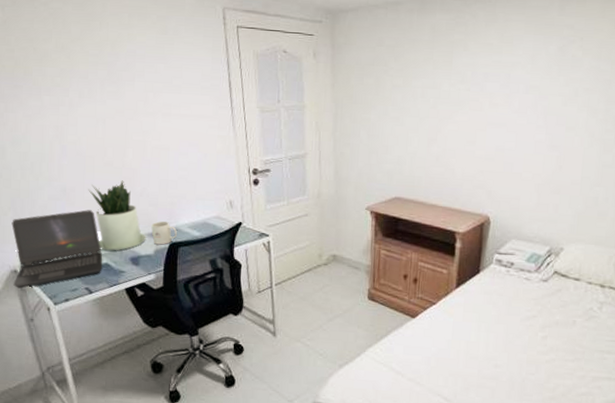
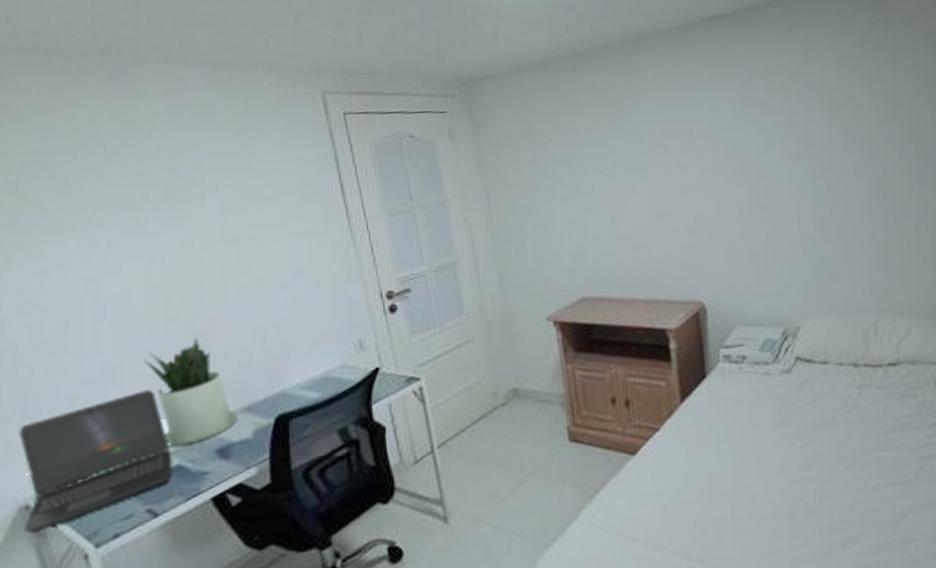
mug: present [151,221,178,245] -> none [245,386,287,423]

